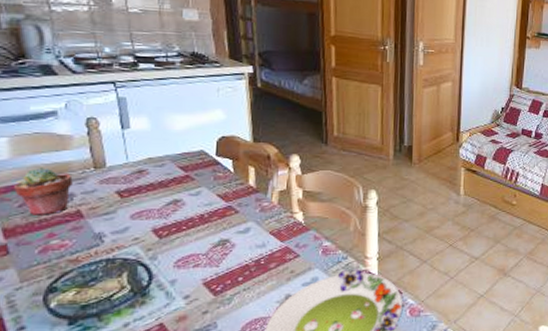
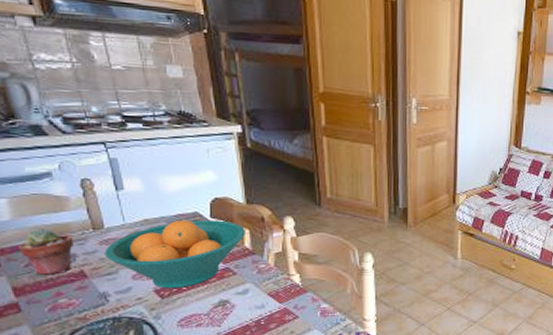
fruit bowl: none [104,158,250,229] -> present [105,219,245,289]

